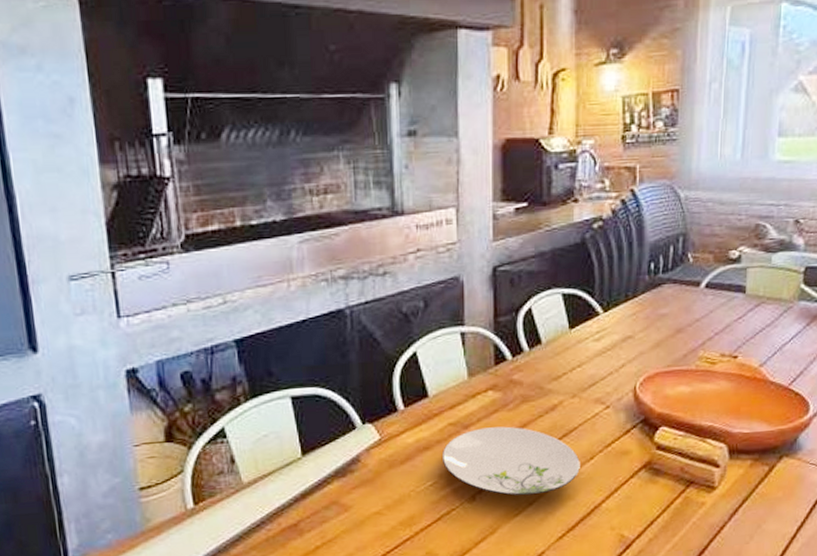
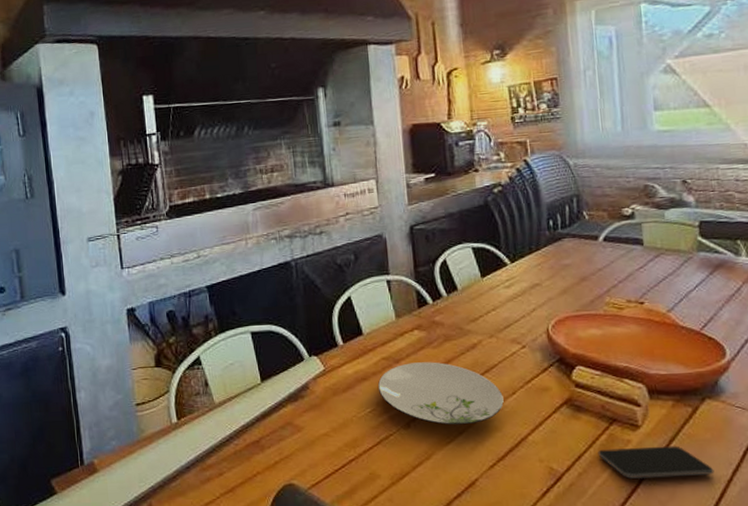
smartphone: none [671,505,780,542] -> present [598,445,715,479]

